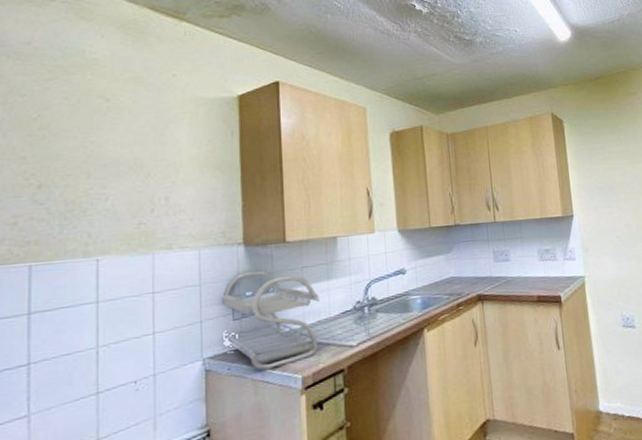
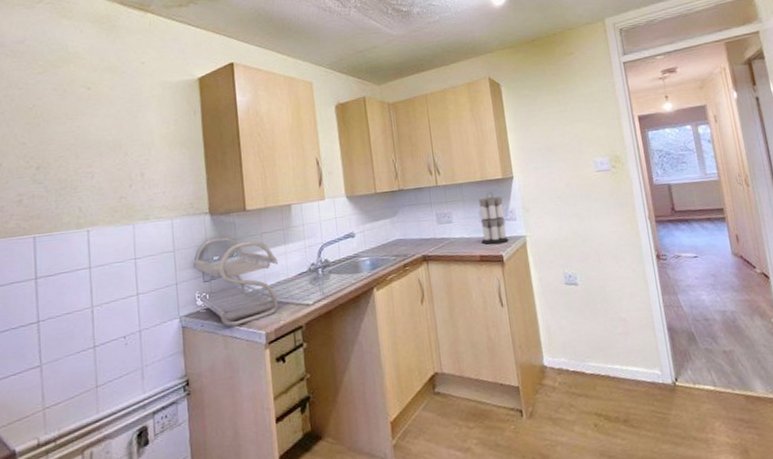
spice rack: none [538,229,567,285] -> present [478,191,509,245]

